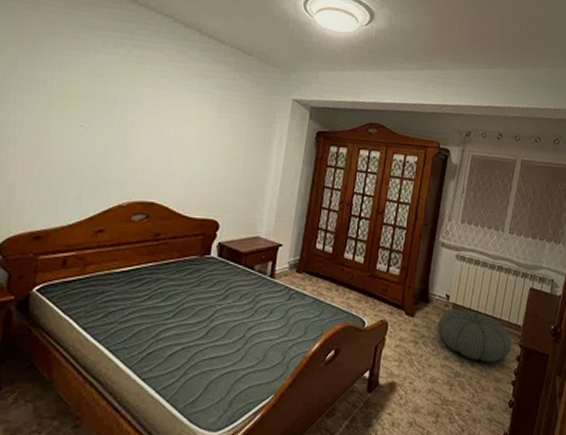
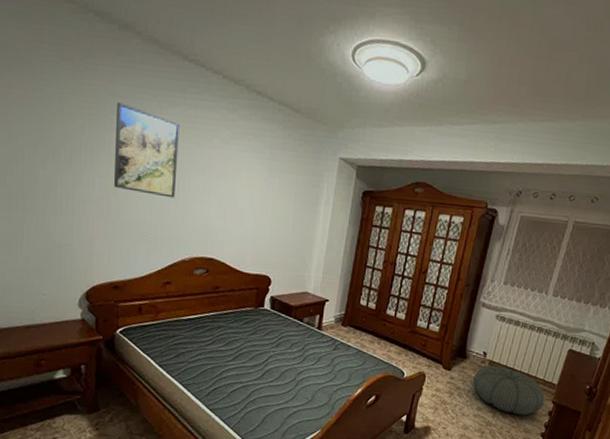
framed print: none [46,41,125,139] -> present [114,102,179,198]

